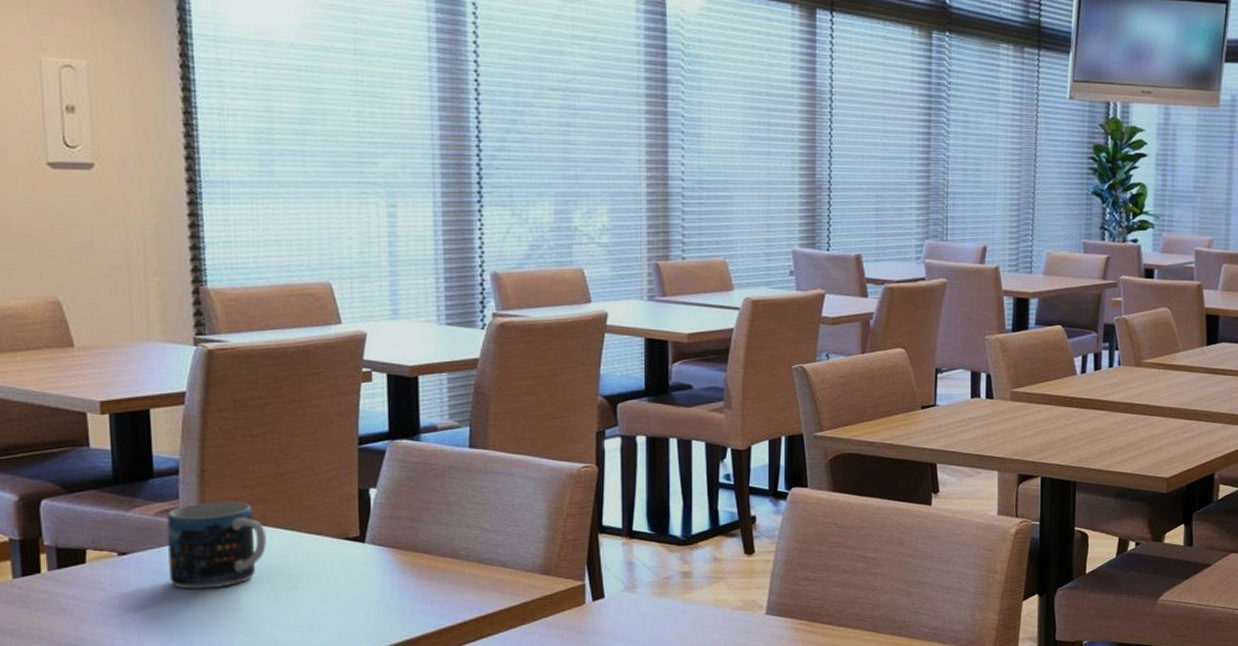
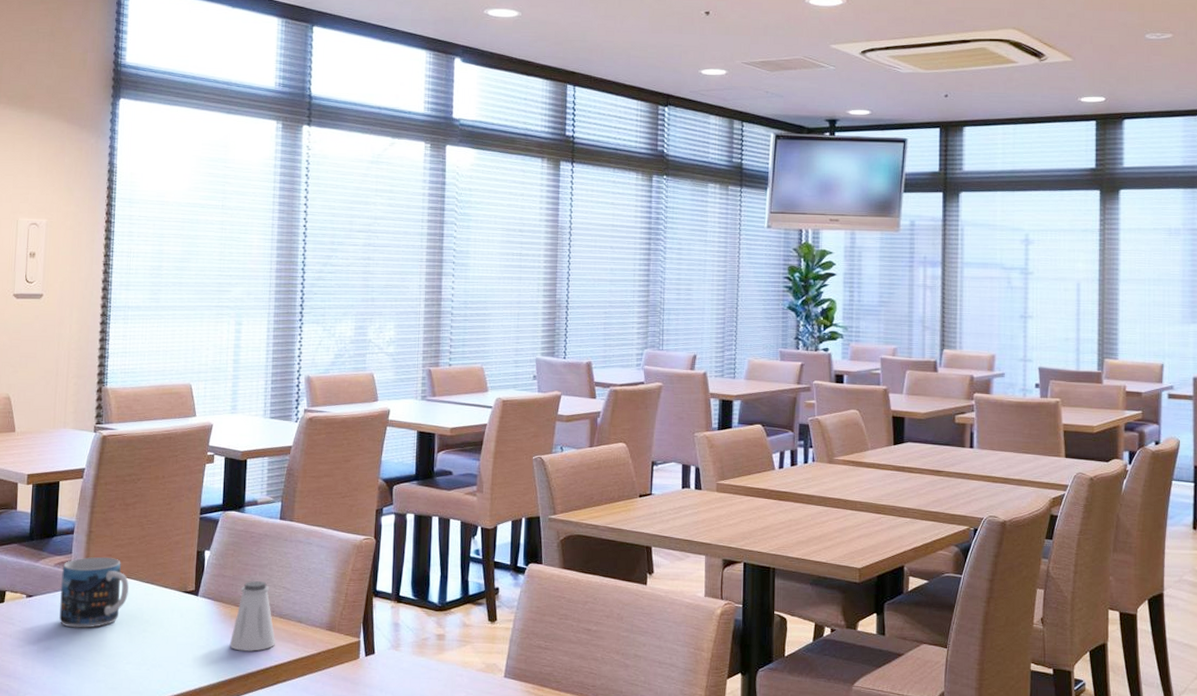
saltshaker: none [412,521,476,604] -> present [229,580,276,651]

